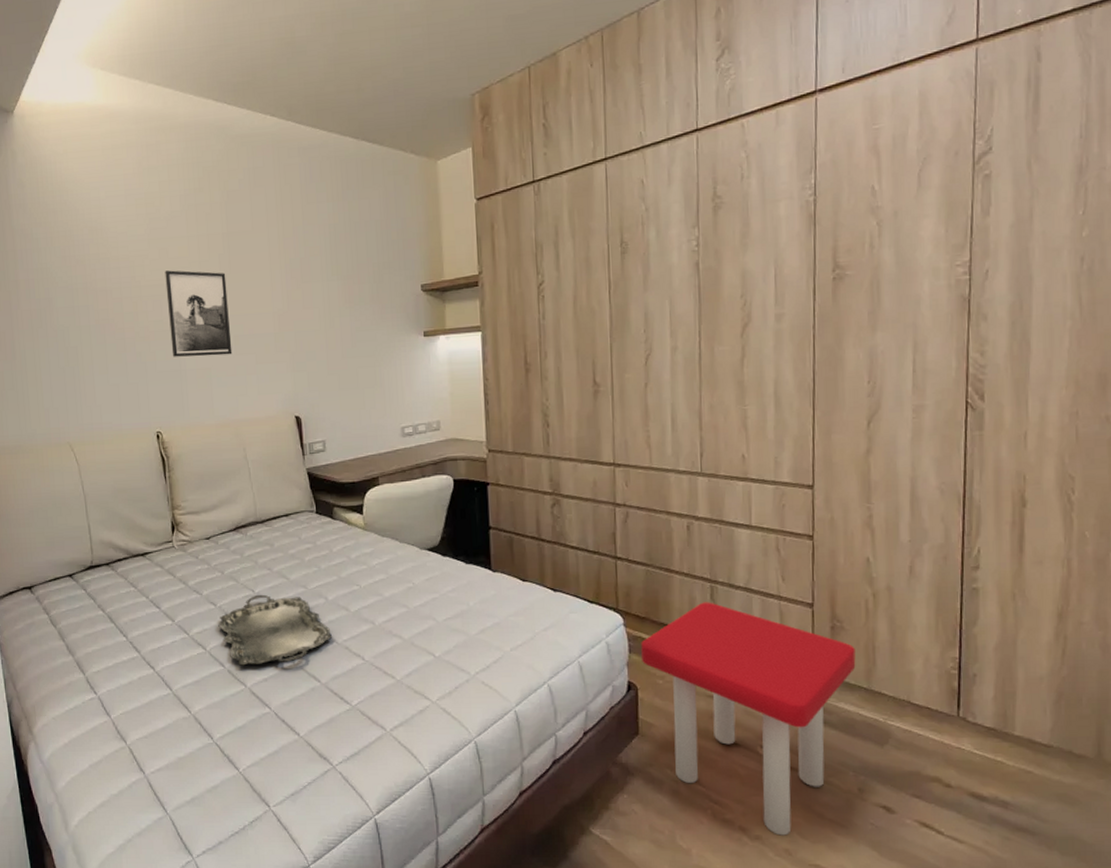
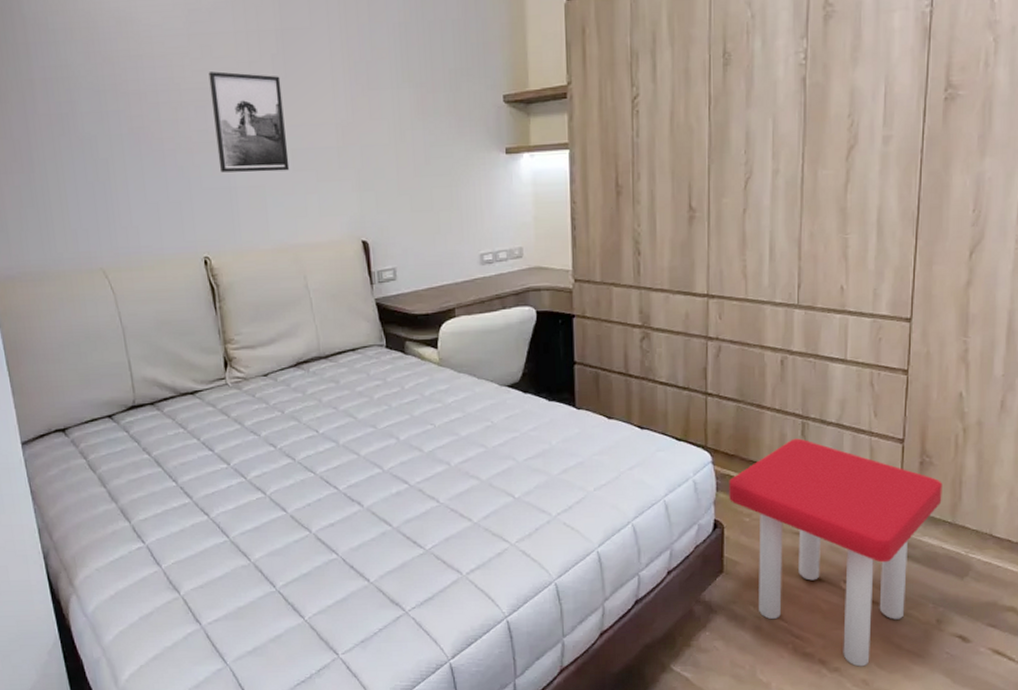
serving tray: present [218,594,333,666] -> none [279,435,405,511]

